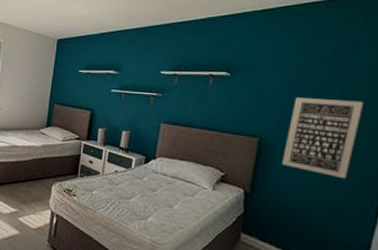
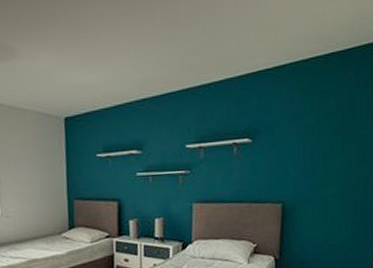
wall art: present [282,97,363,180] -> none [302,154,359,229]

